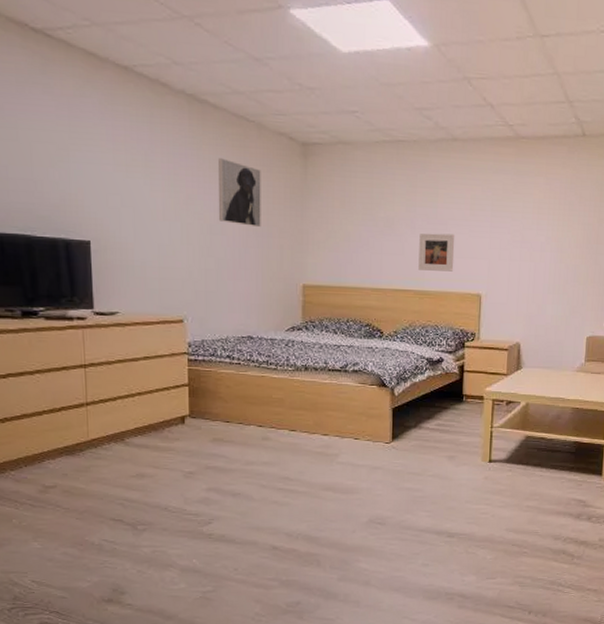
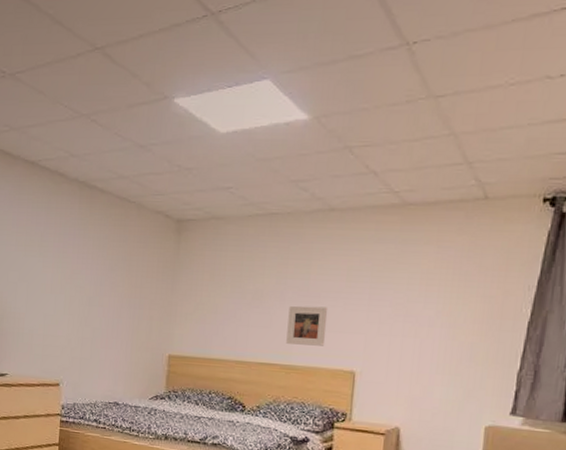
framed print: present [218,158,261,228] -> none [97,237,138,300]

